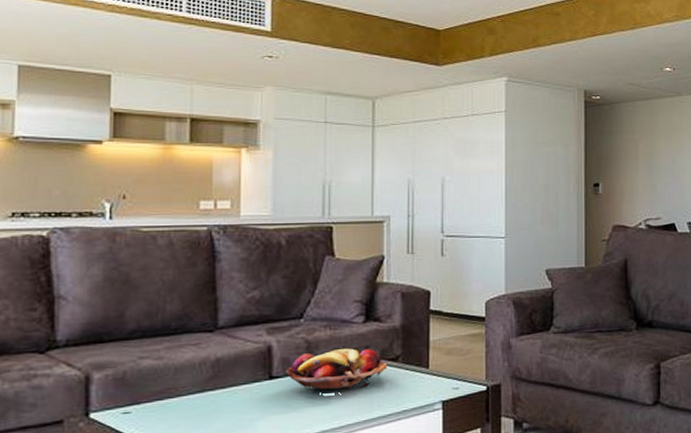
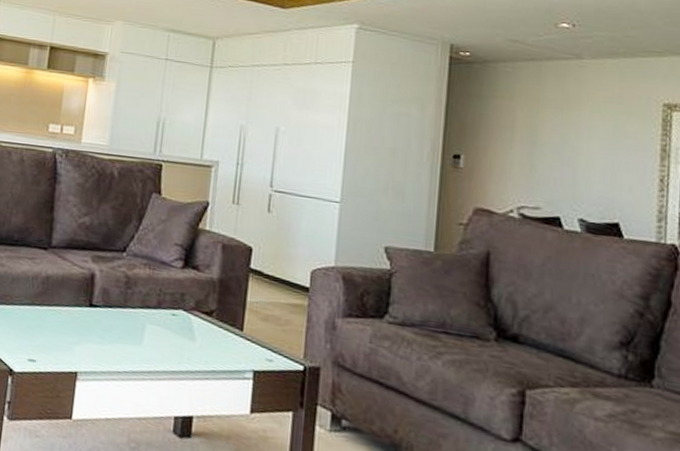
fruit basket: present [286,348,387,393] -> none [104,288,201,337]

